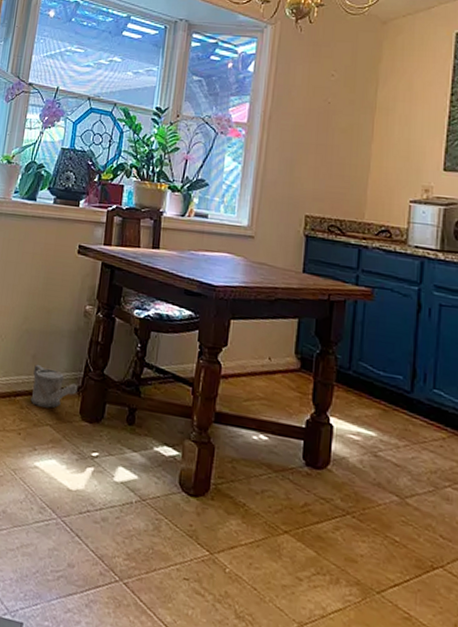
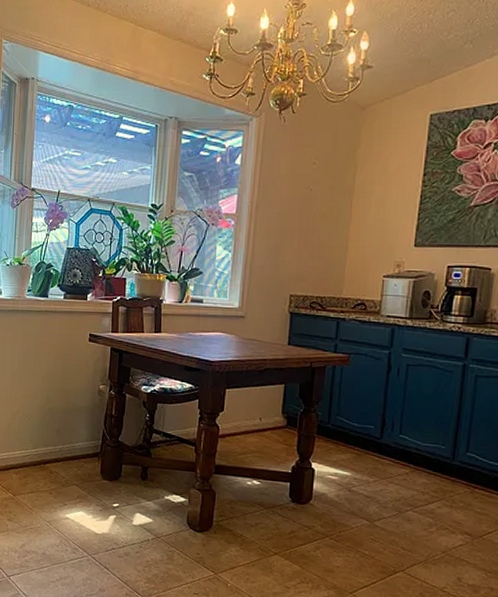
watering can: present [30,365,78,409] -> none [58,437,98,472]

